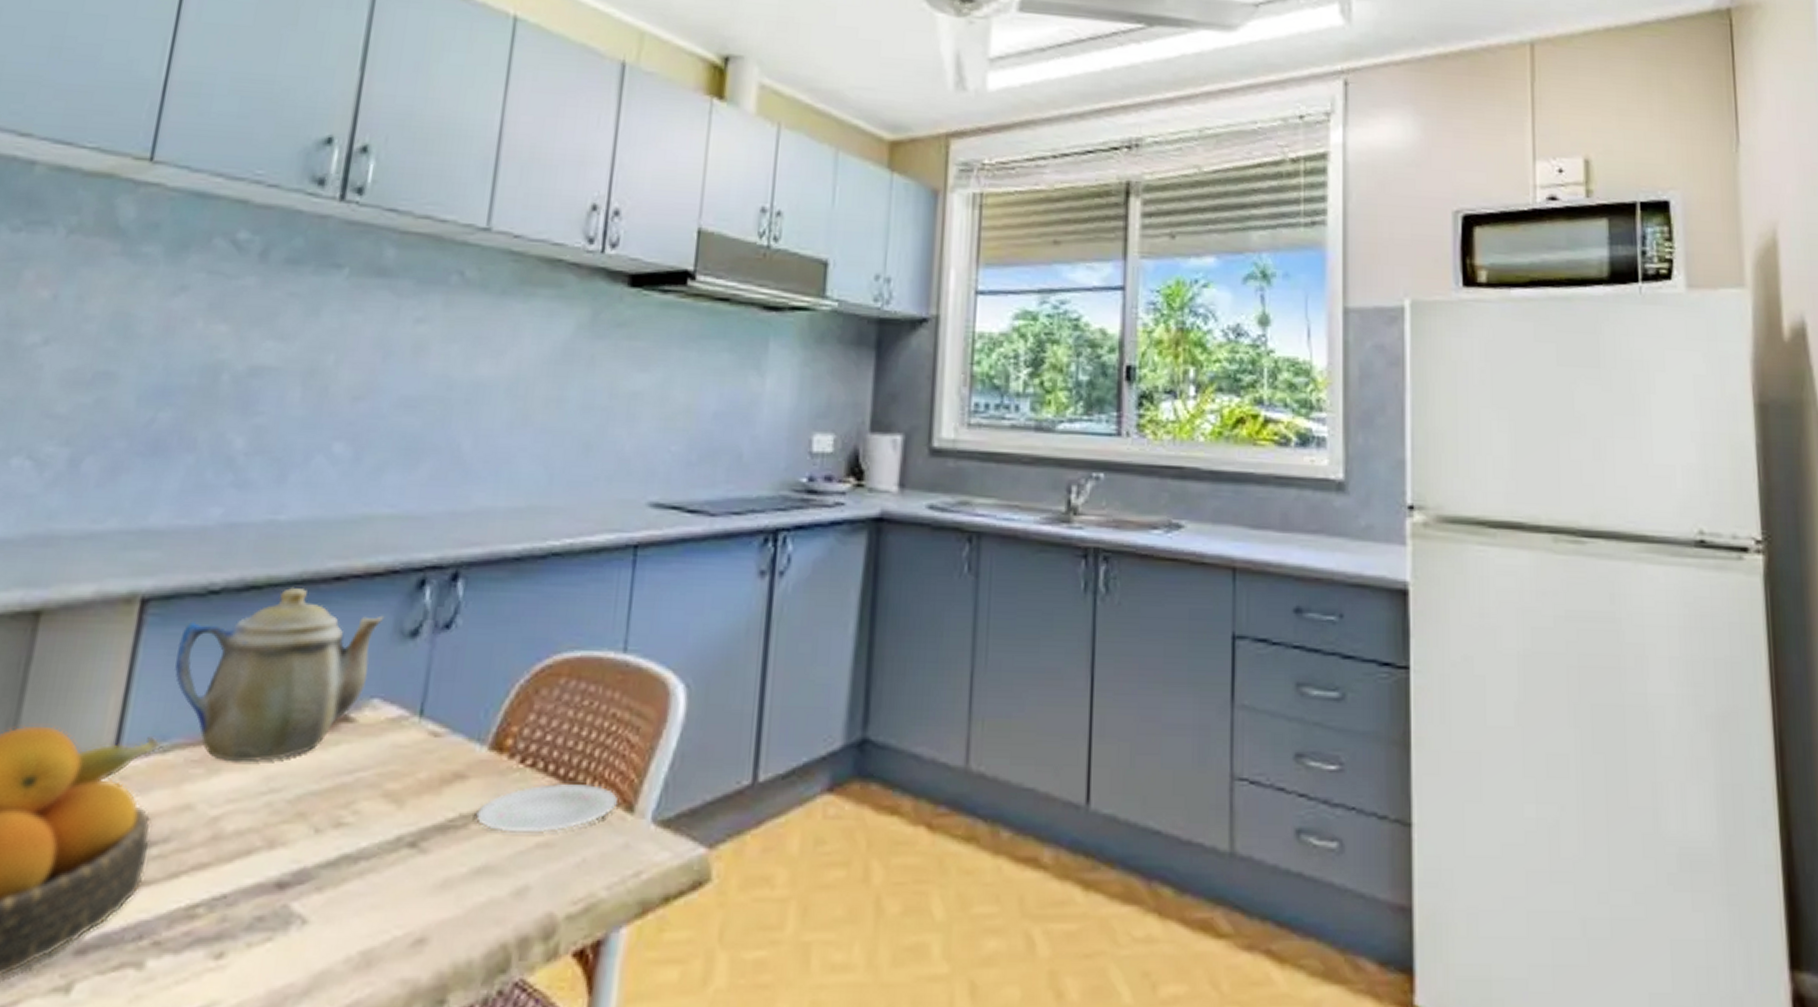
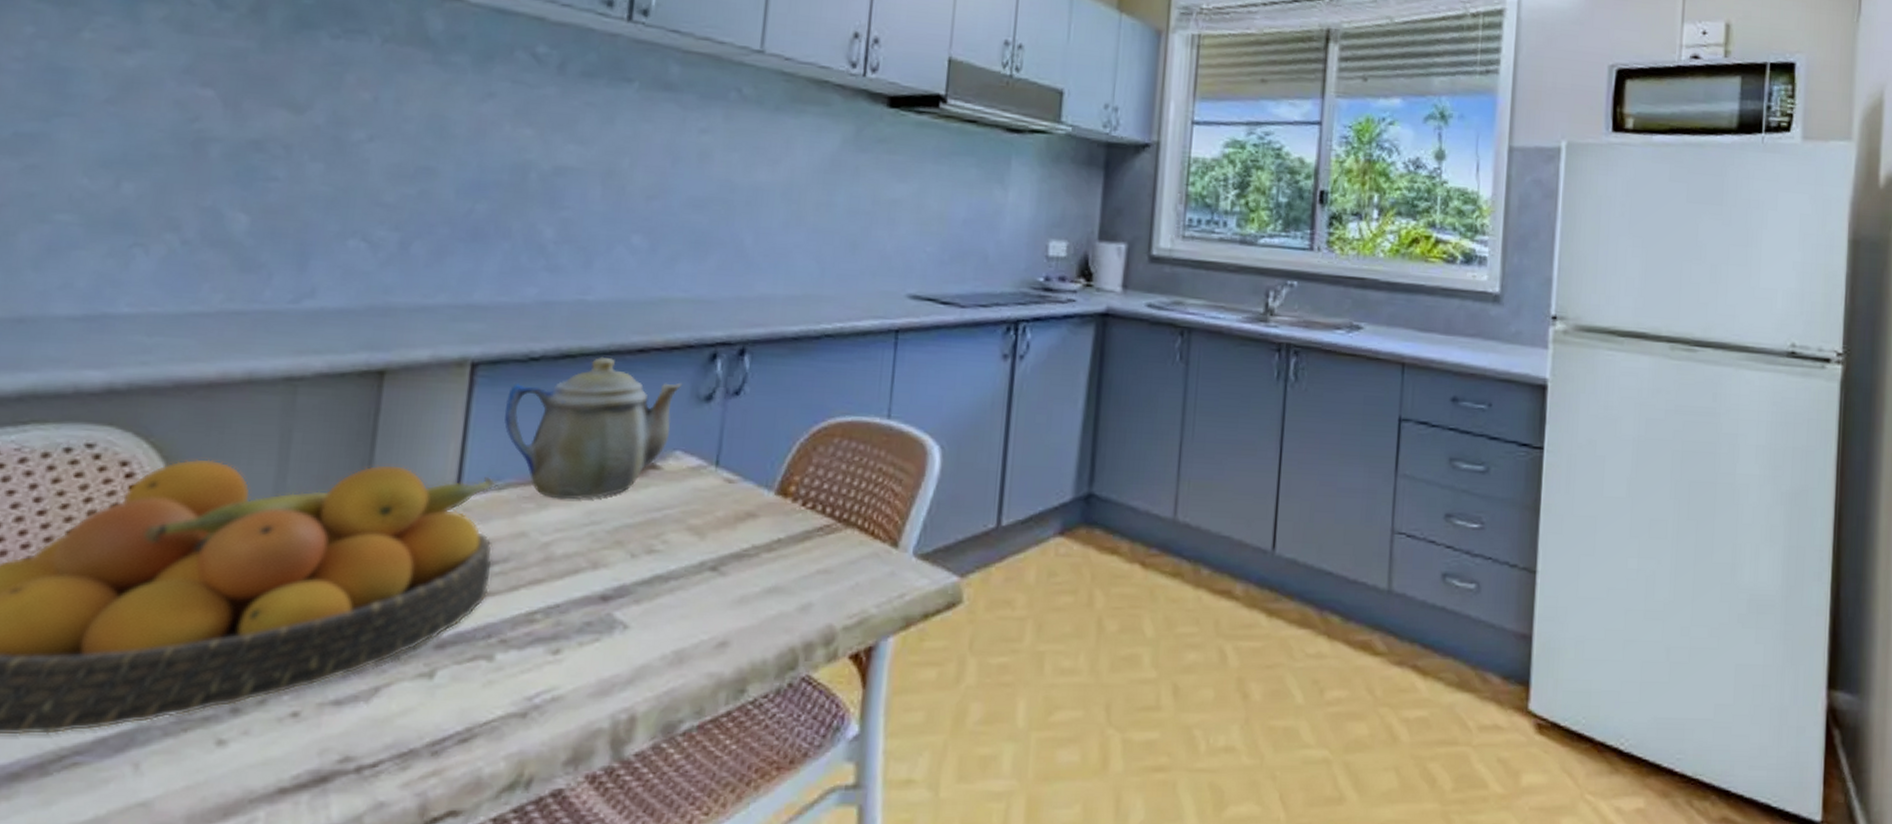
plate: present [476,782,619,833] -> none [766,522,885,562]

